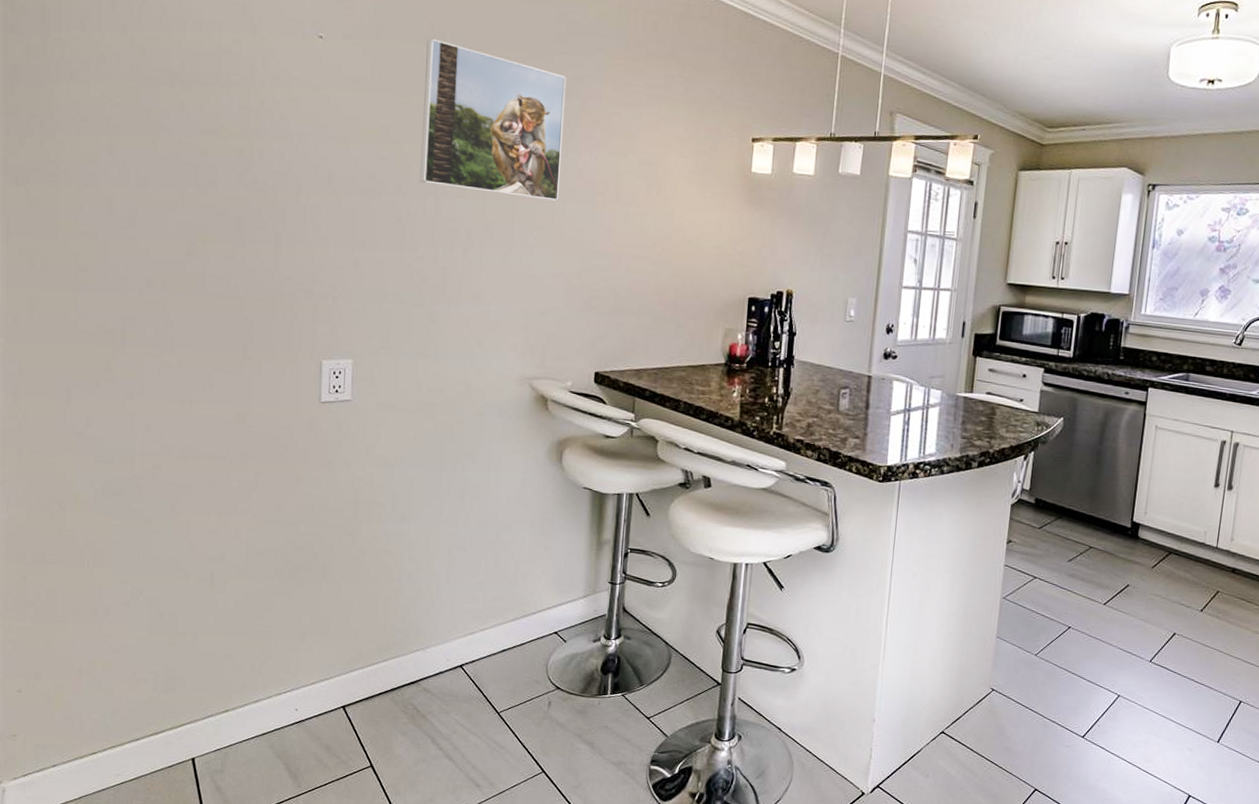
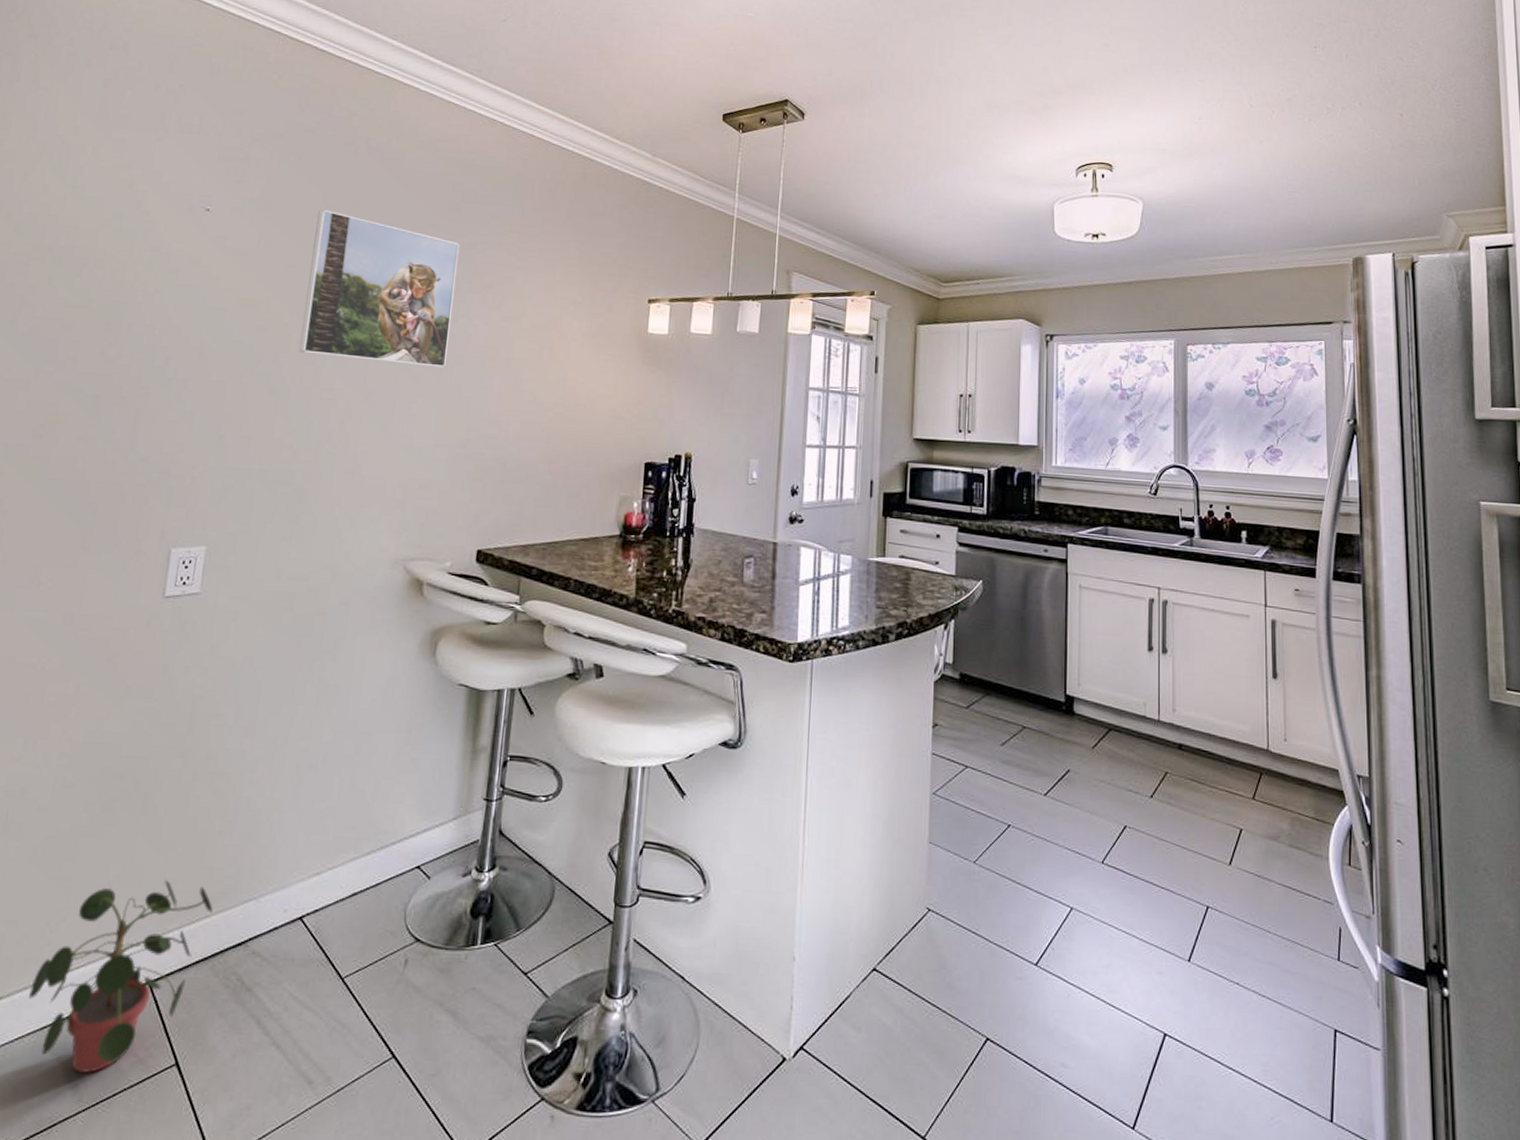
potted plant: none [249,631,388,768] -> present [29,880,213,1073]

